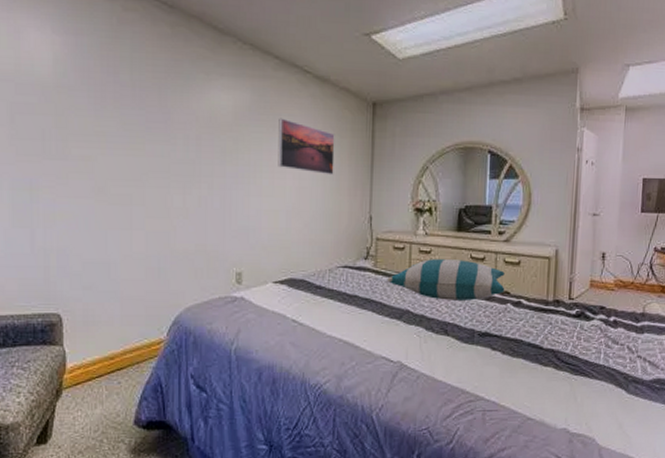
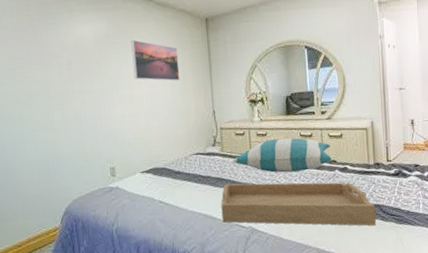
serving tray: none [366,307,549,374] -> present [221,182,377,226]

